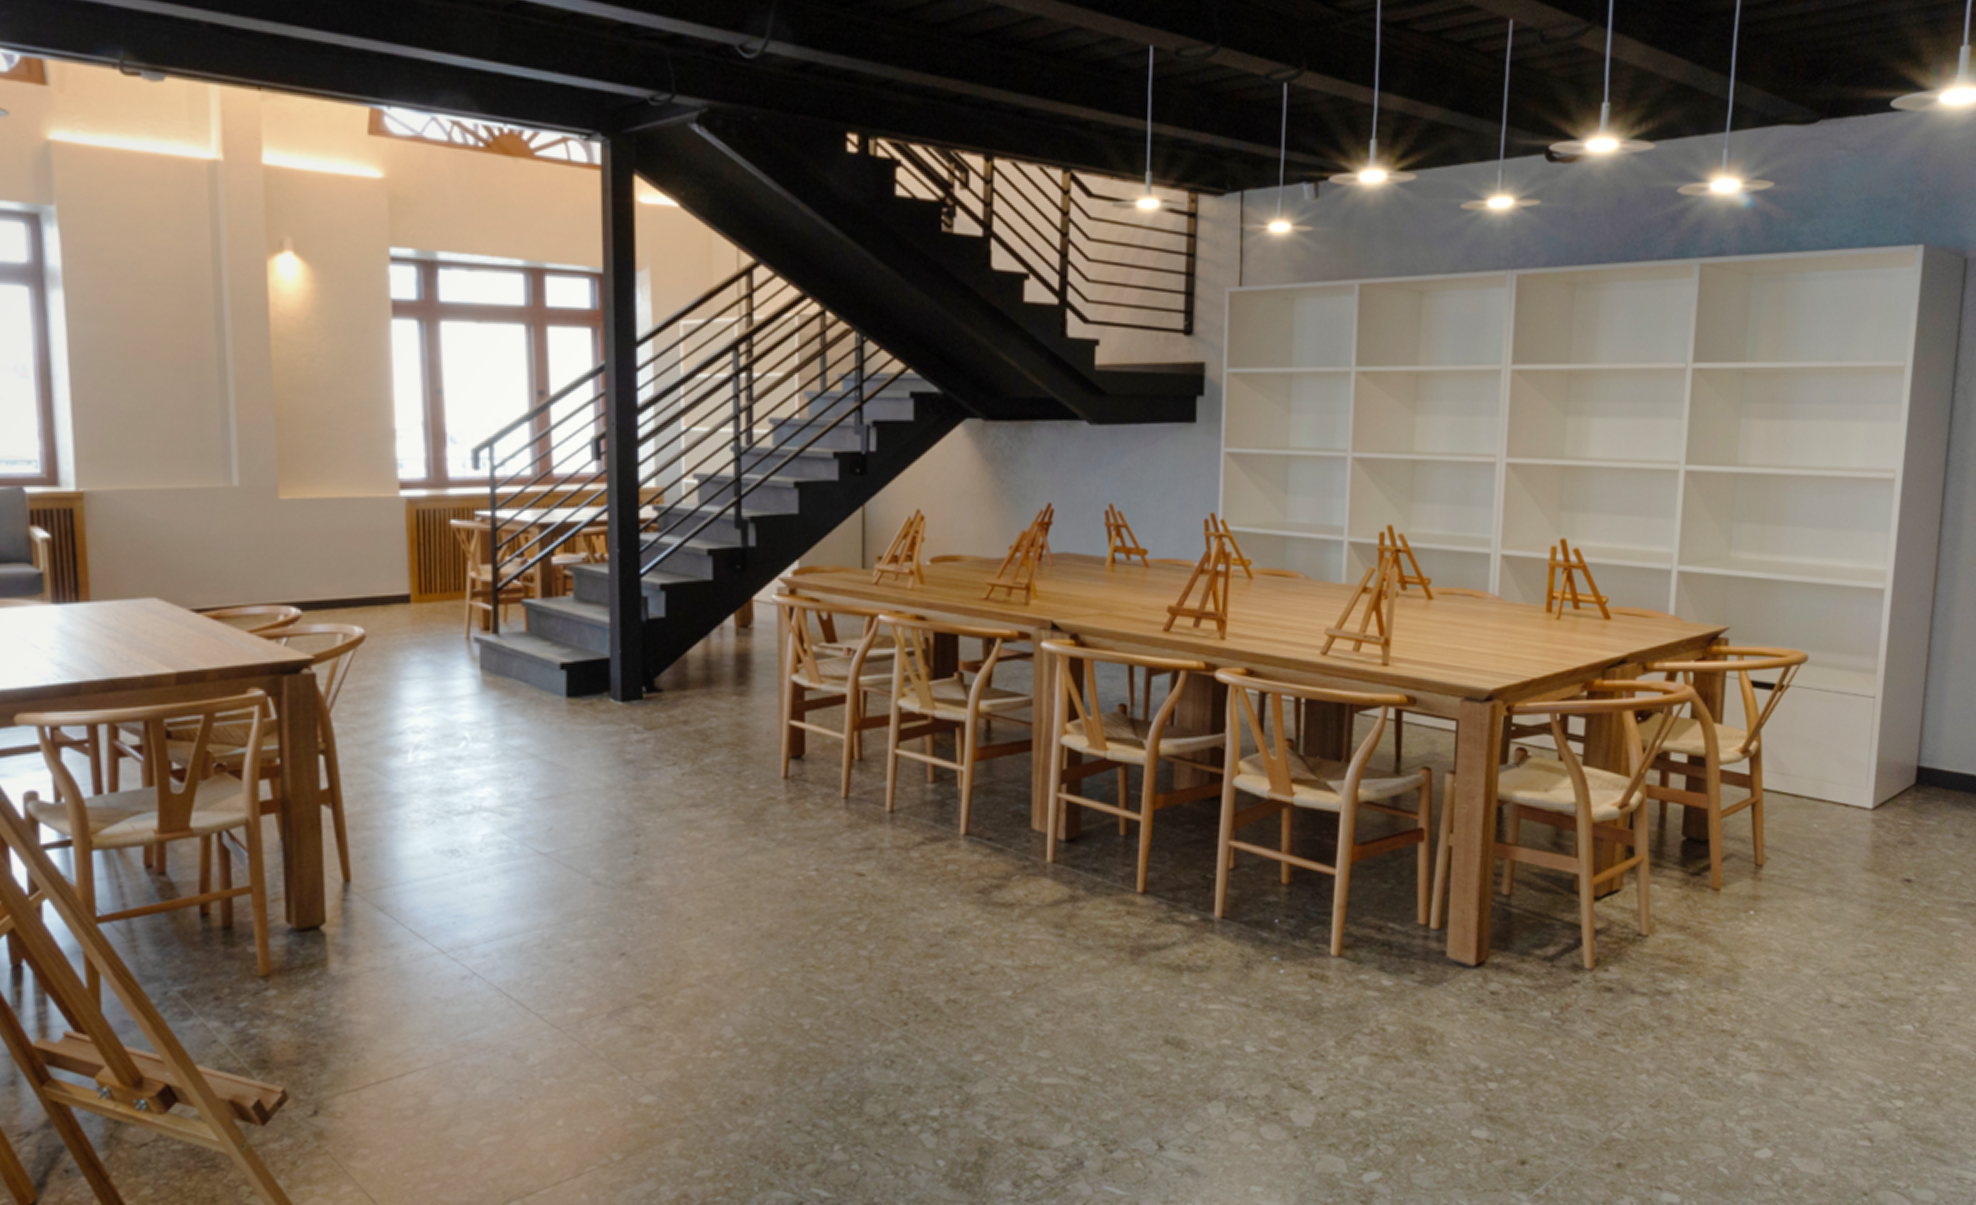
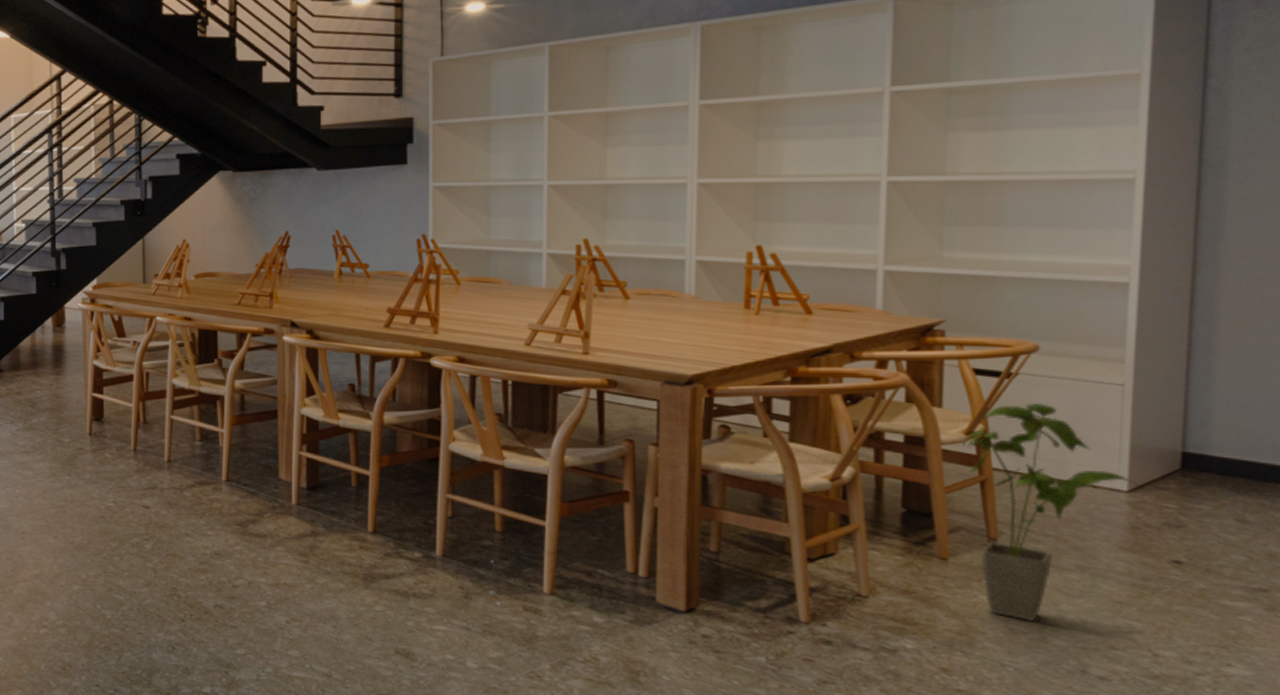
house plant: none [1738,716,1882,951] -> present [963,402,1139,621]

